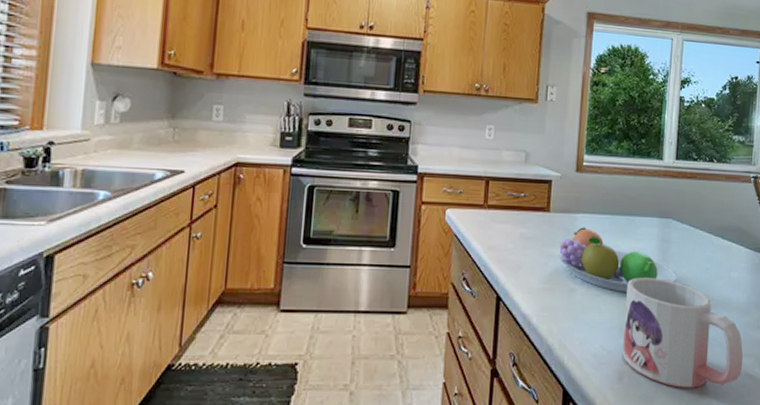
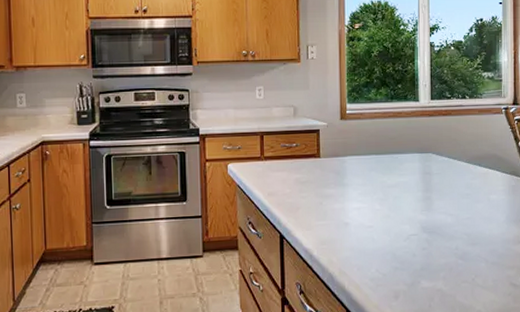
fruit bowl: present [559,227,677,292] -> none [332,168,441,222]
mug: present [622,277,743,388] -> none [396,206,507,301]

